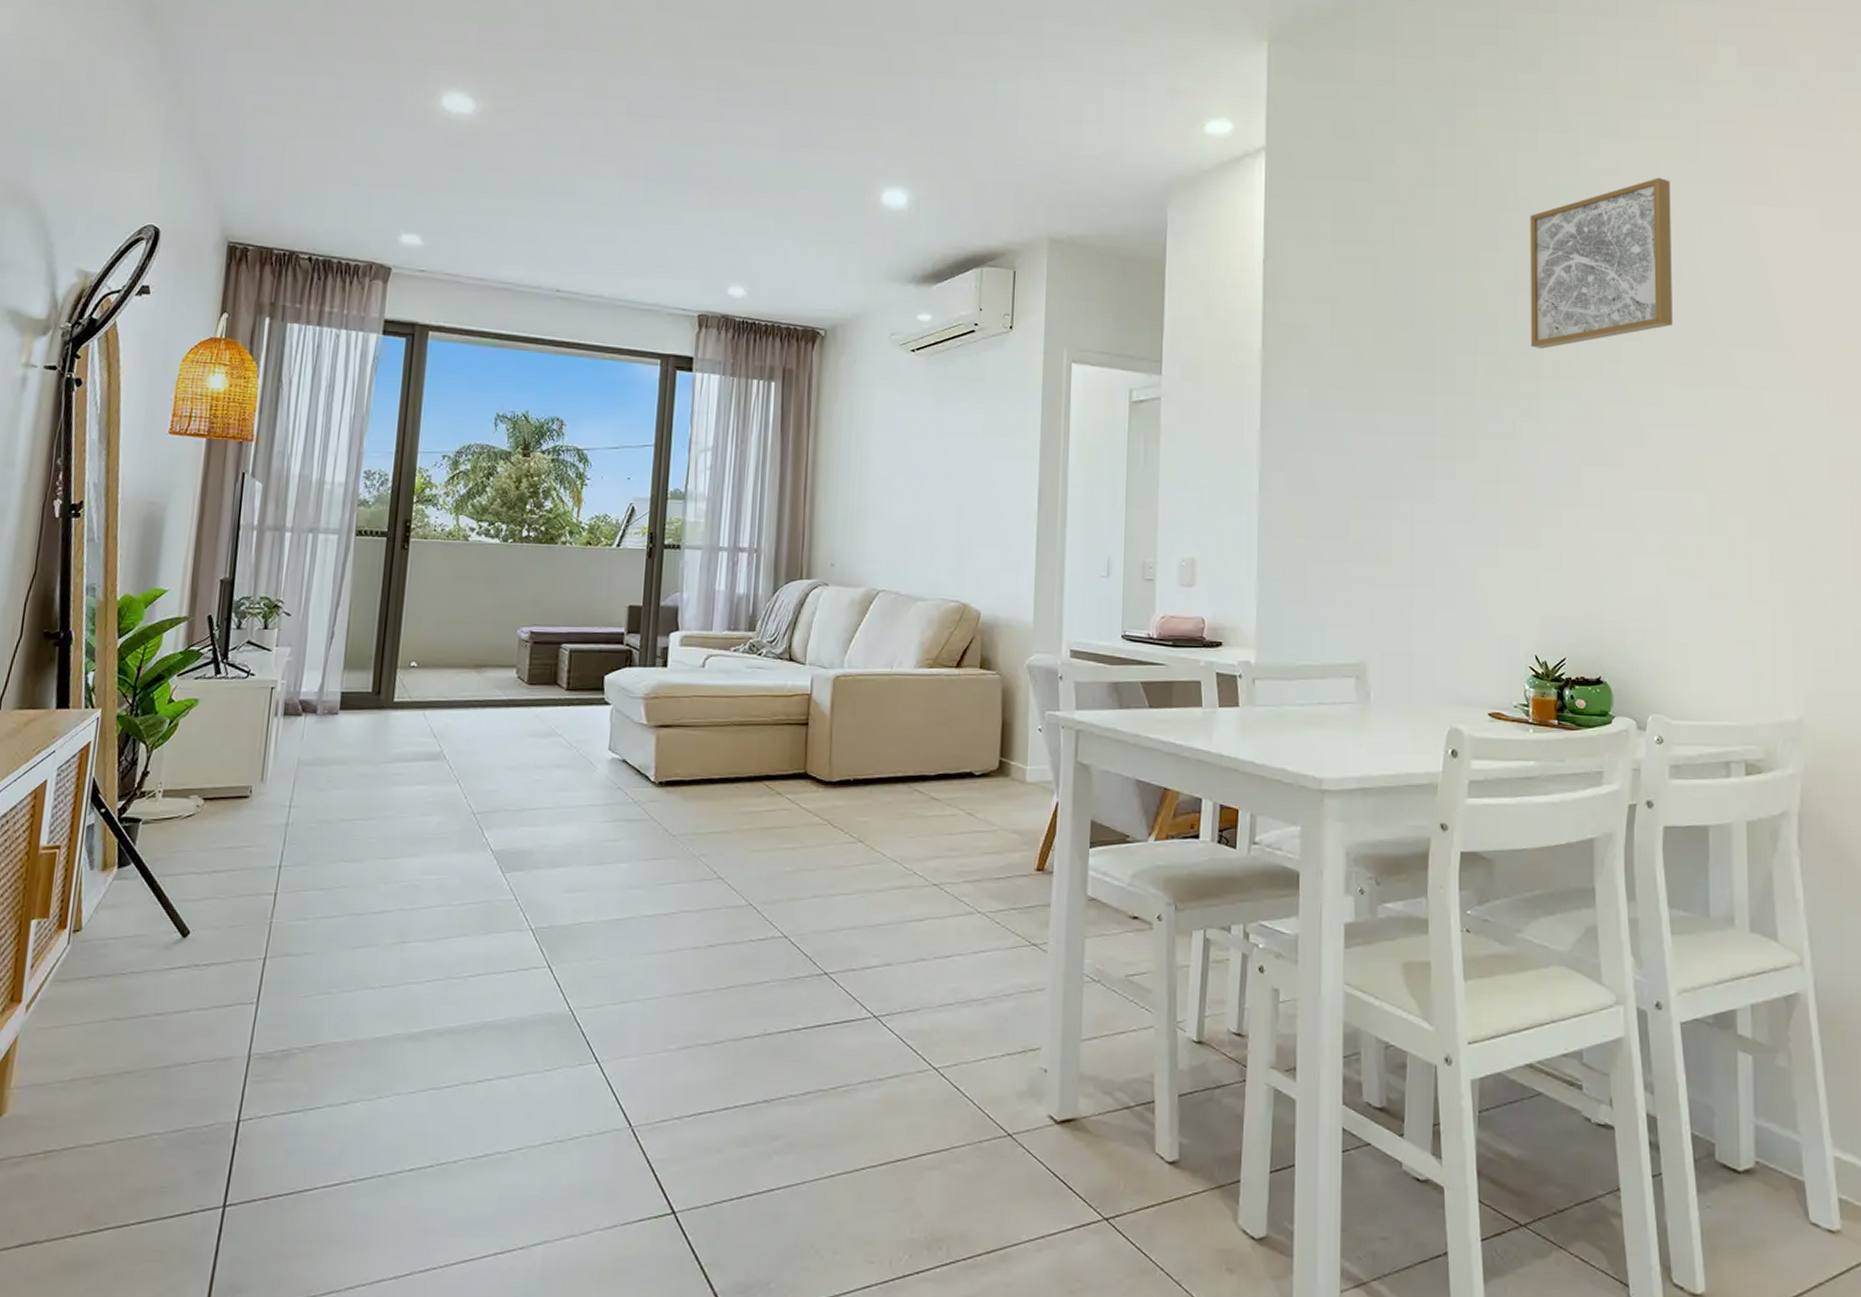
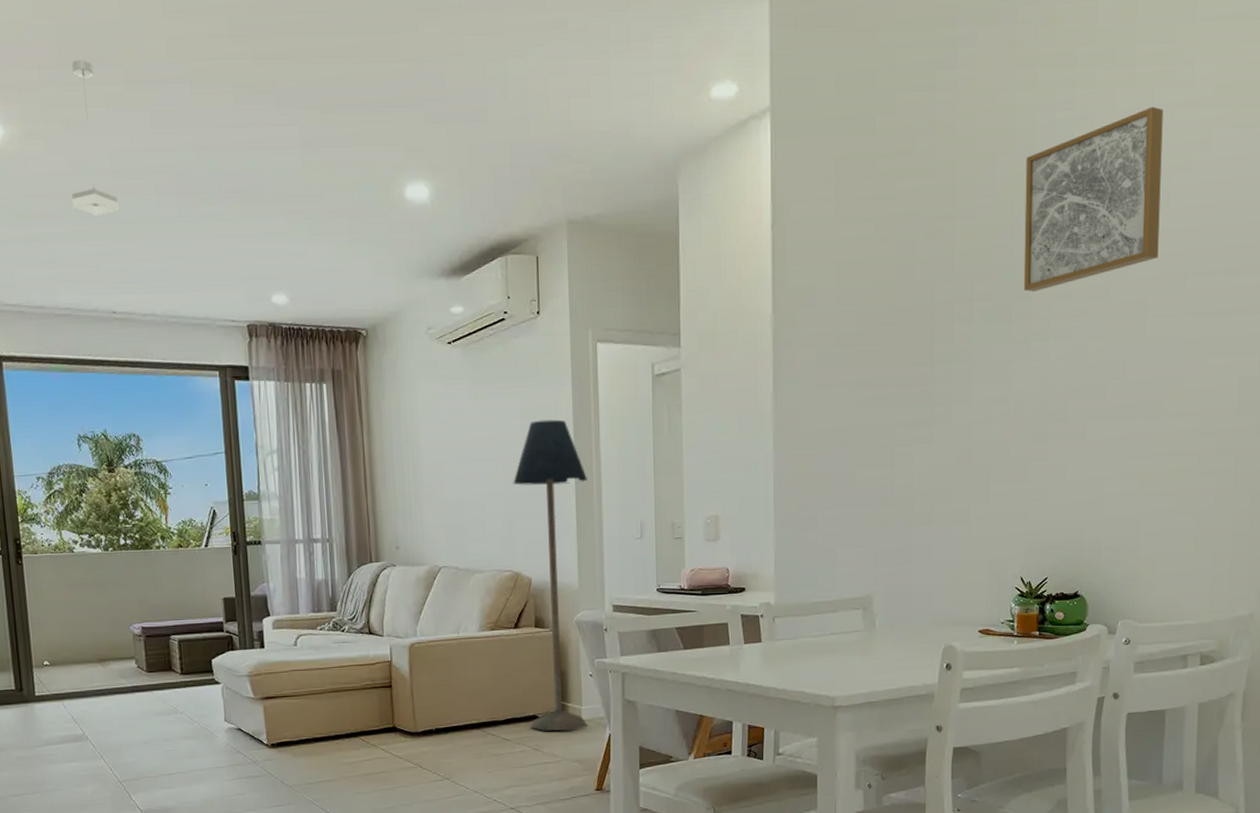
pendant lamp: none [533,47,581,195] -> present [71,60,119,216]
floor lamp: none [963,439,1051,795] -> present [513,419,588,732]

